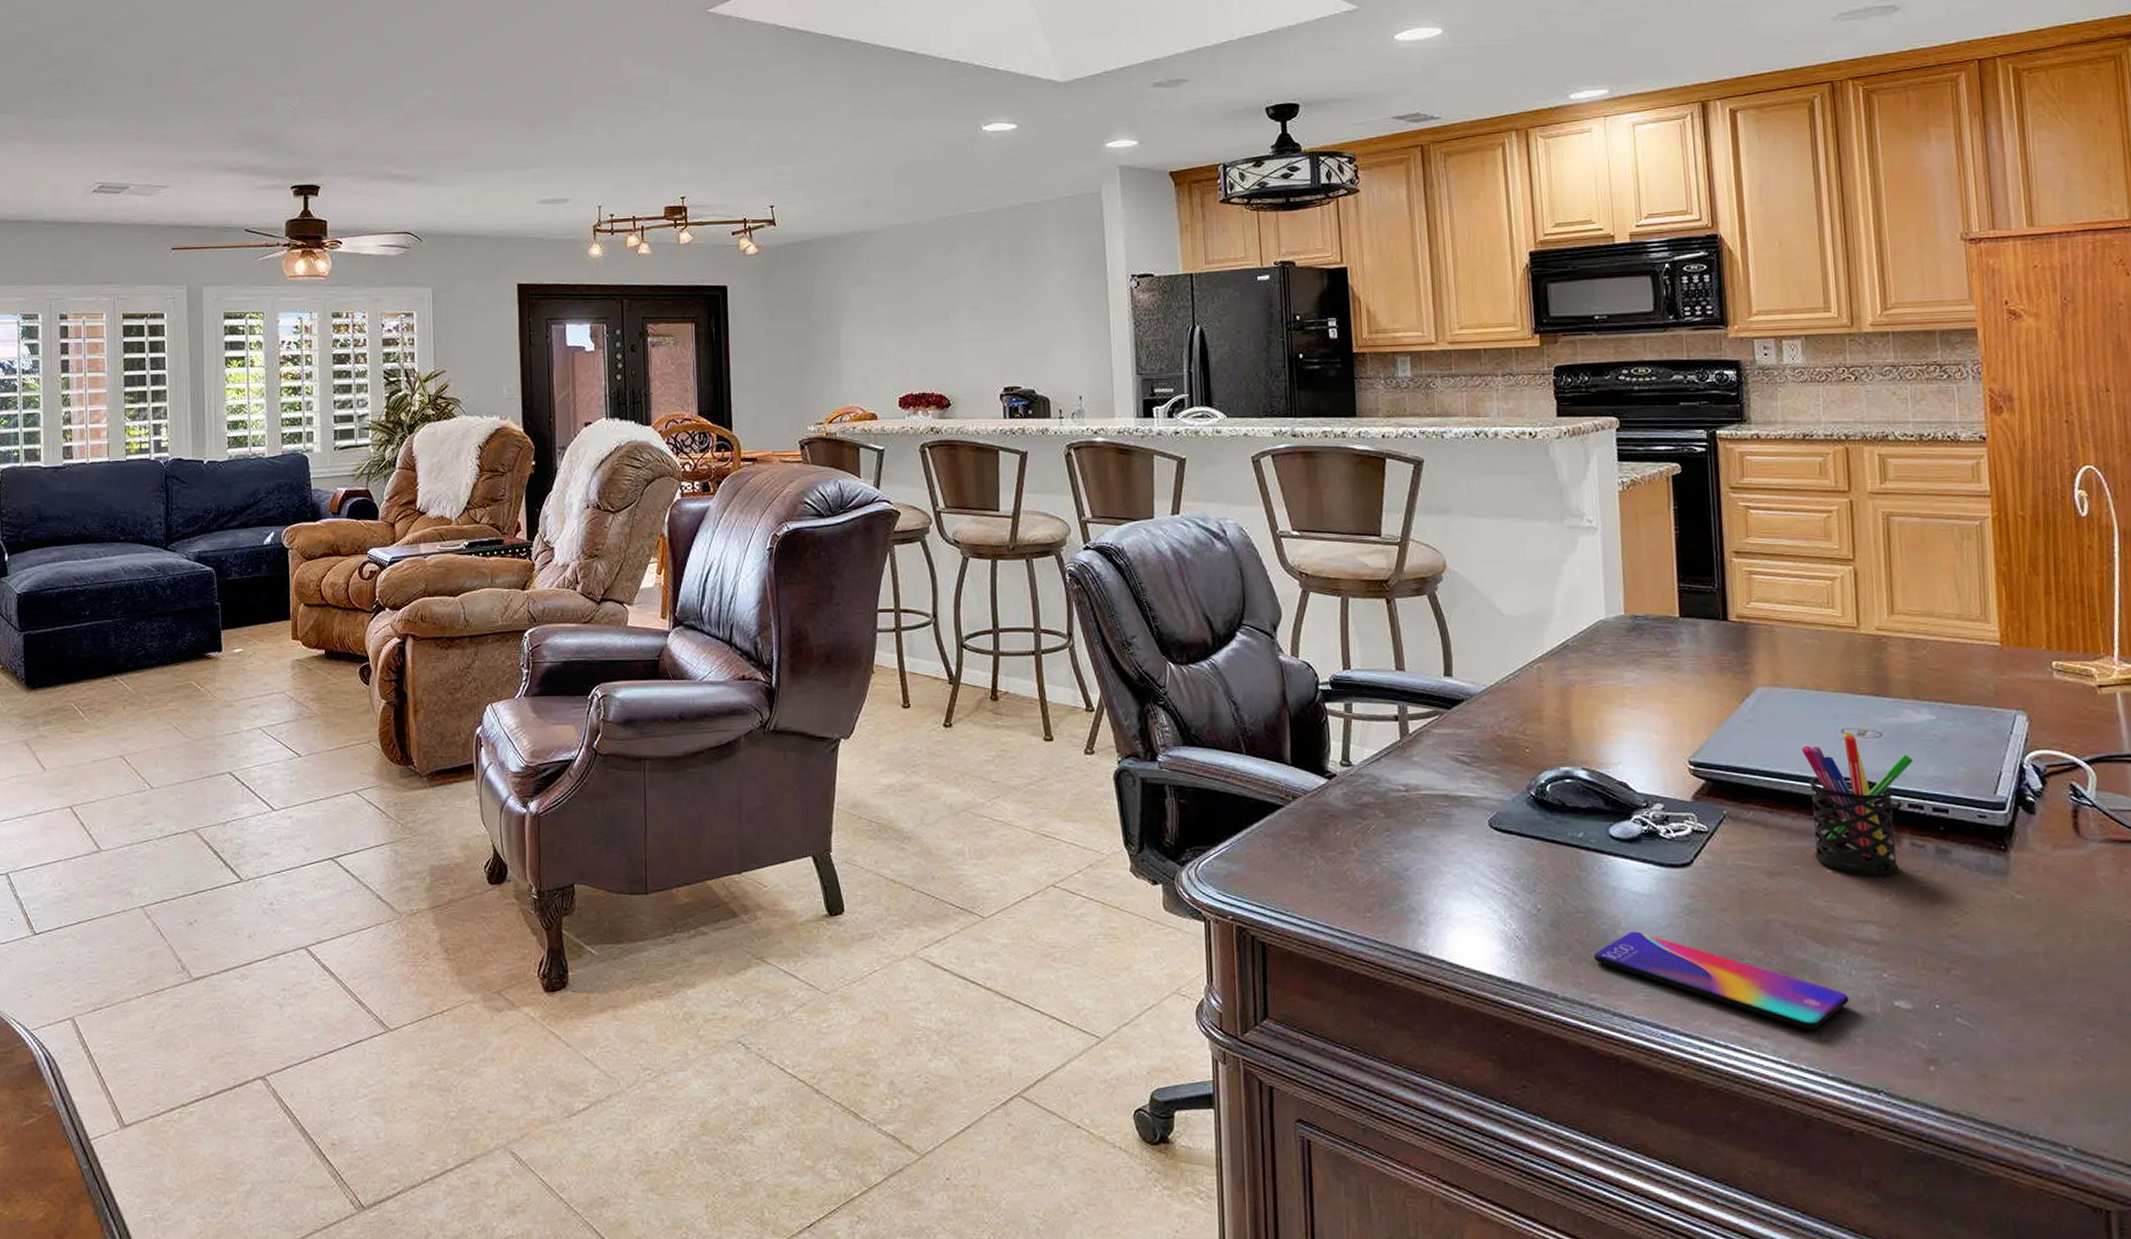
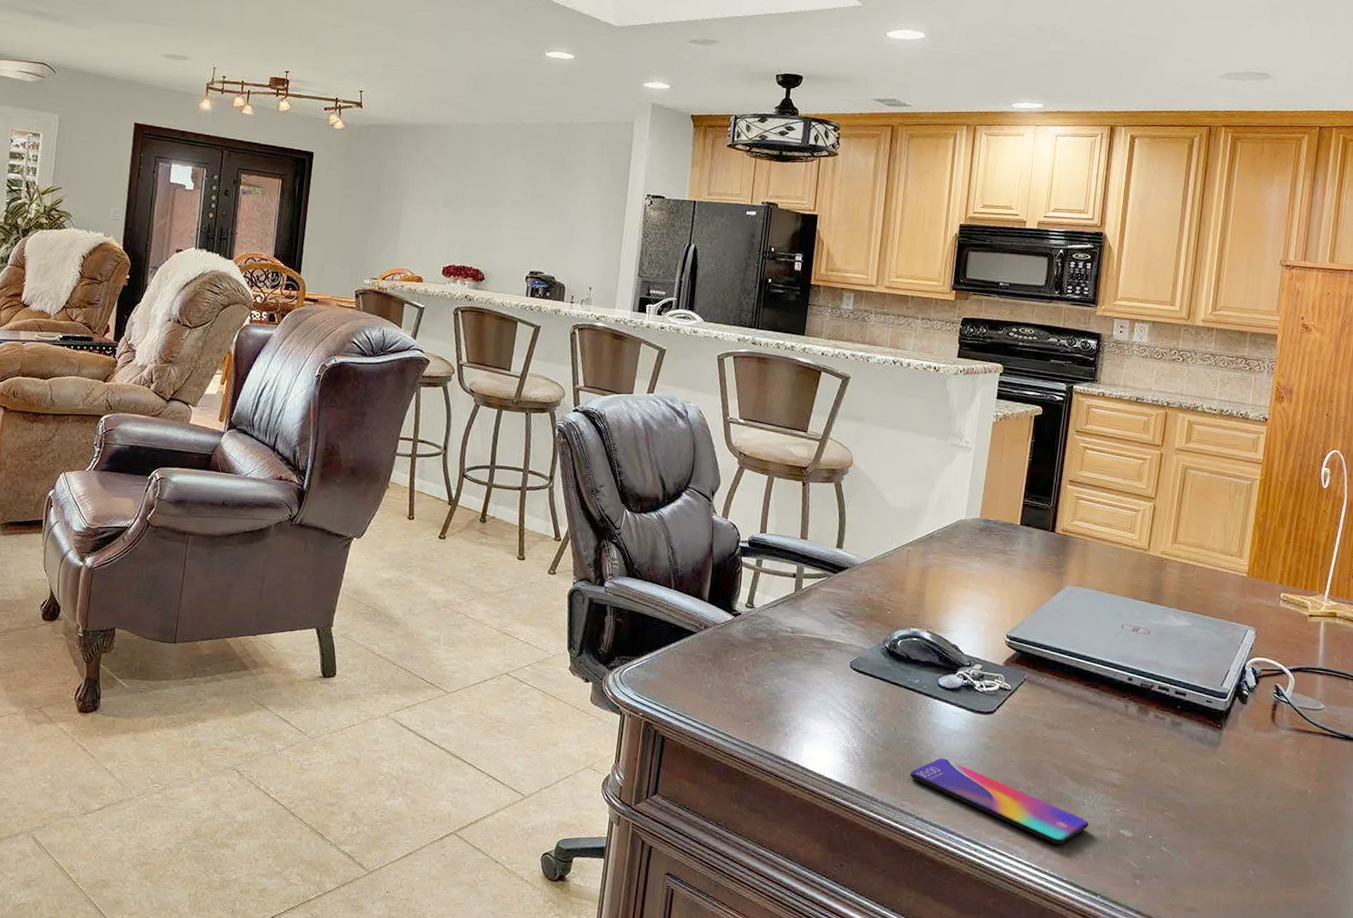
pen holder: present [1802,732,1913,876] -> none [1085,627,1168,737]

